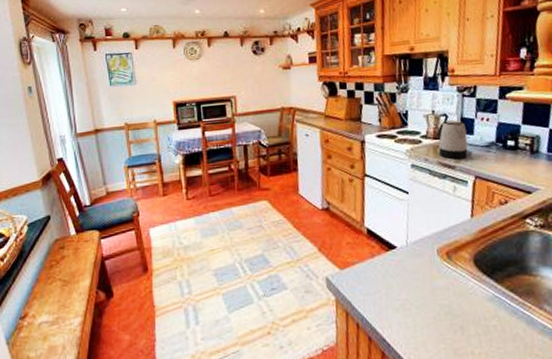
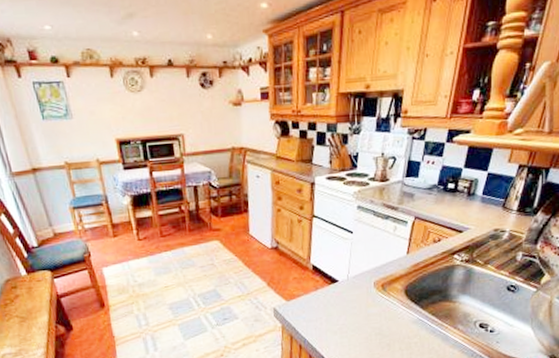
kettle: present [437,120,468,159] -> none [384,162,412,201]

